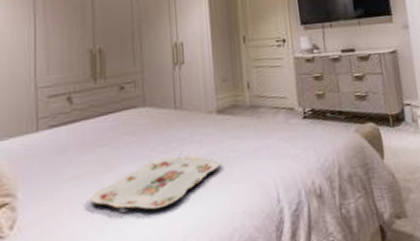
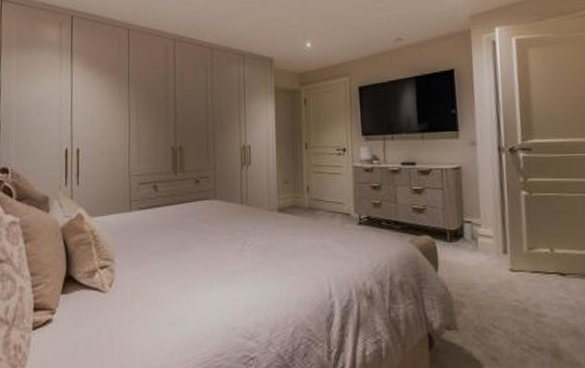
serving tray: present [90,155,220,210] -> none [170,245,279,288]

